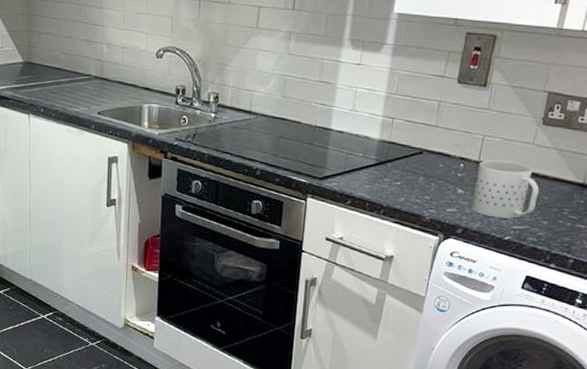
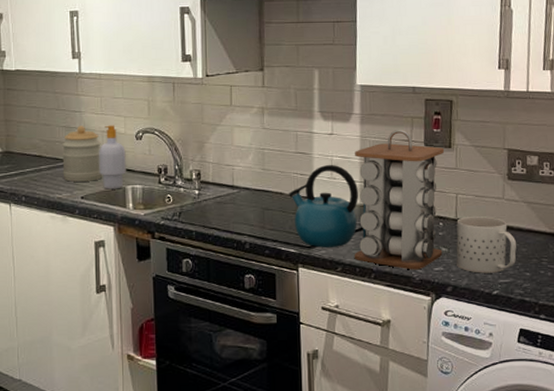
jar: none [81,40,121,98] -> present [62,126,102,182]
soap bottle: none [117,41,145,107] -> present [98,125,126,190]
kettle: none [307,95,380,181] -> present [289,164,358,248]
spice rack: none [365,64,479,210] -> present [354,130,445,270]

